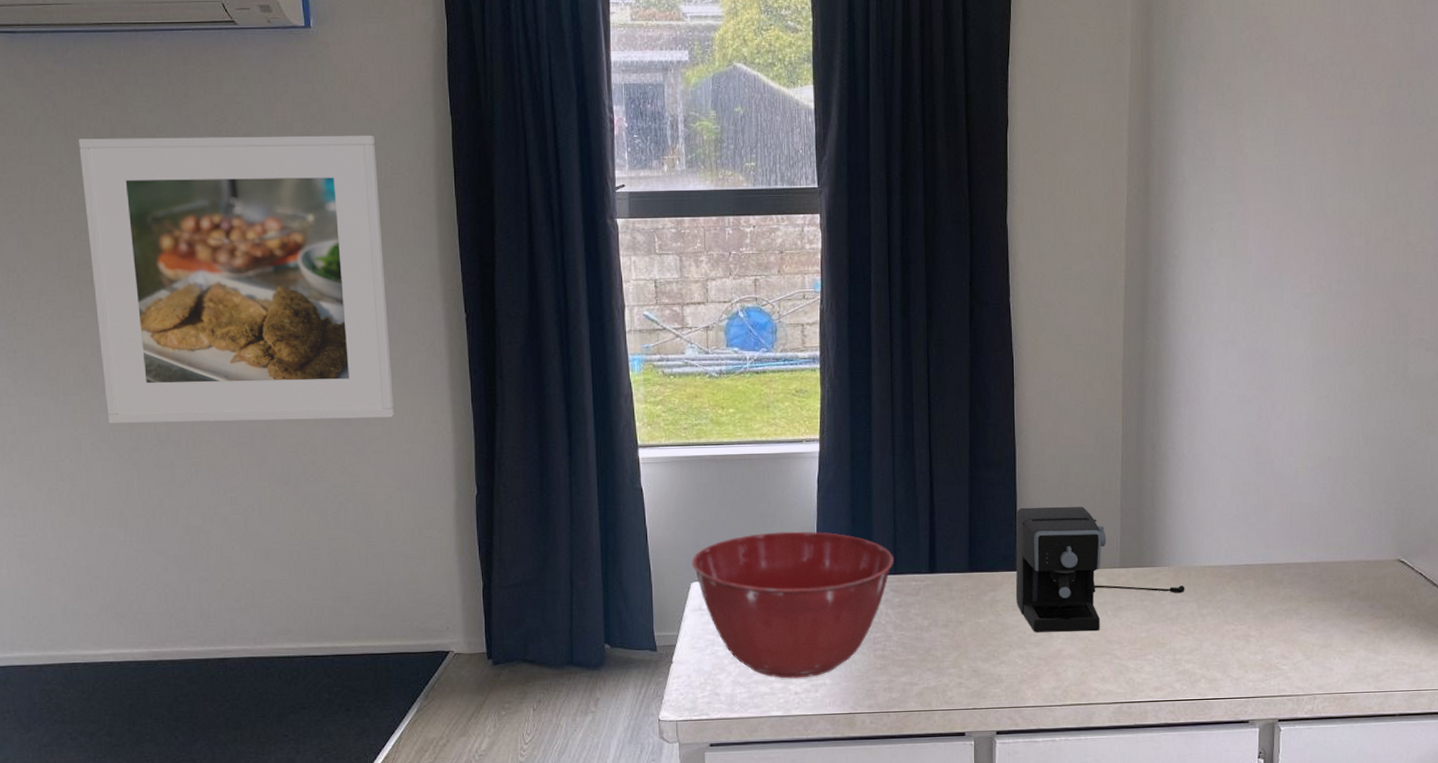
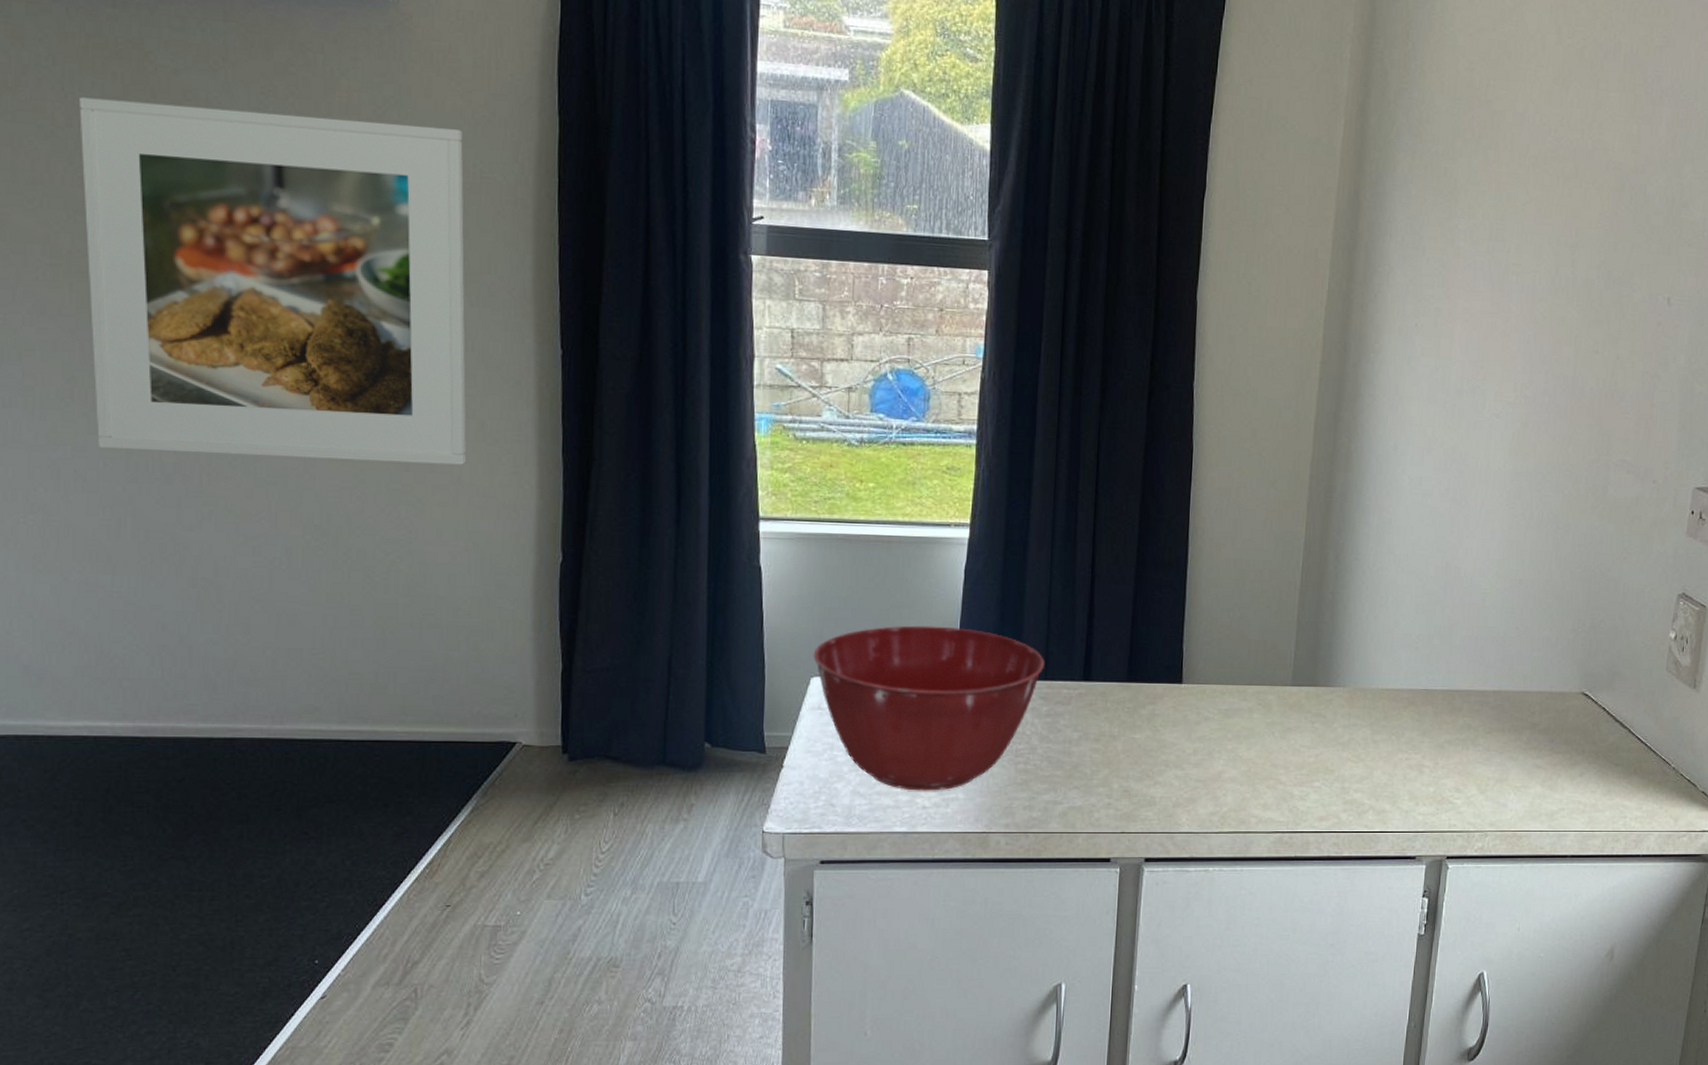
coffee maker: present [1015,506,1185,632] -> none [1176,614,1360,754]

